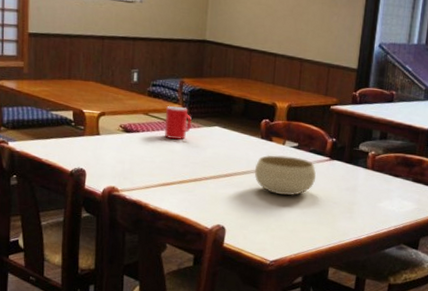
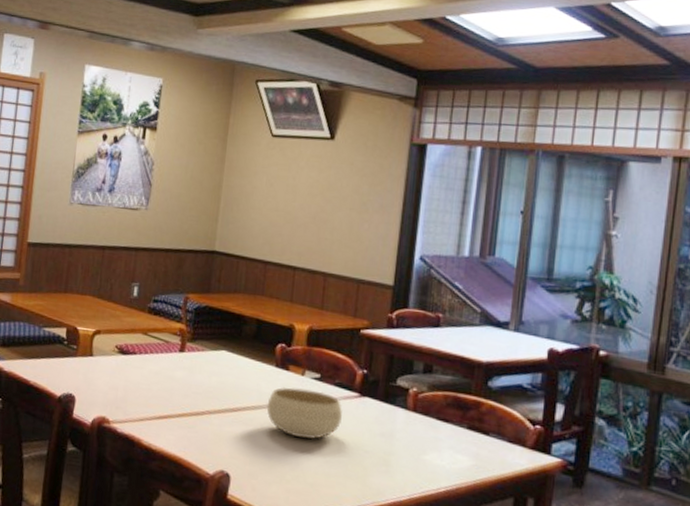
cup: present [165,105,192,140] -> none [164,324,195,365]

